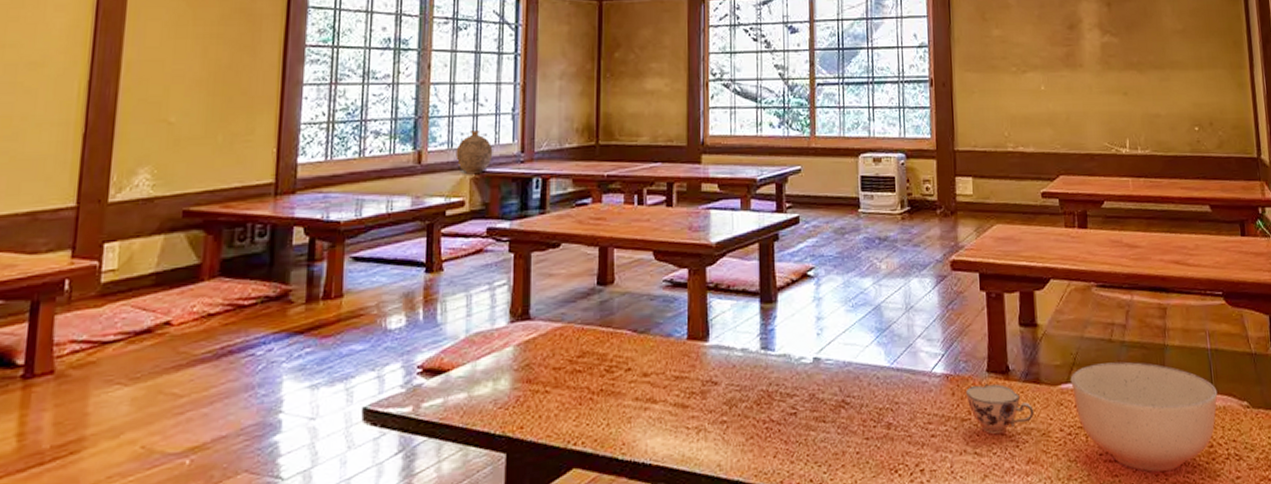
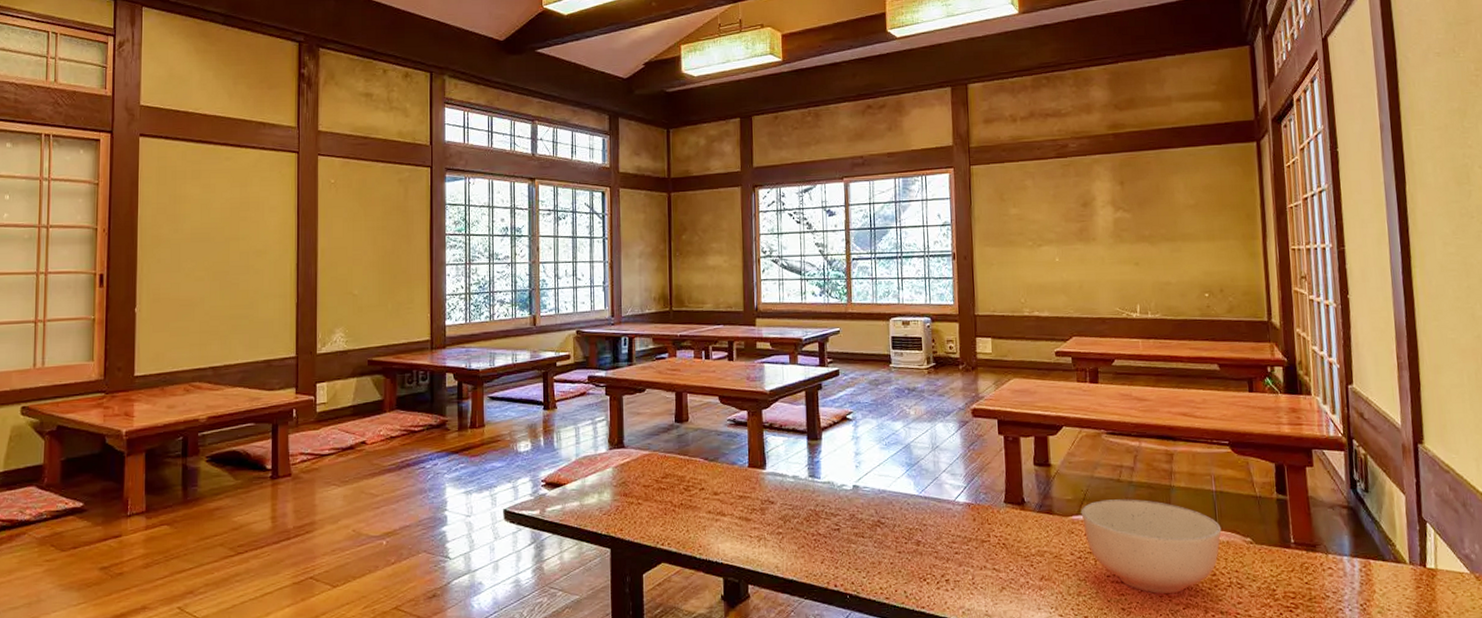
decorative vase: present [455,130,493,175] -> none [561,299,590,334]
teacup: present [966,384,1035,435] -> none [986,513,1048,555]

